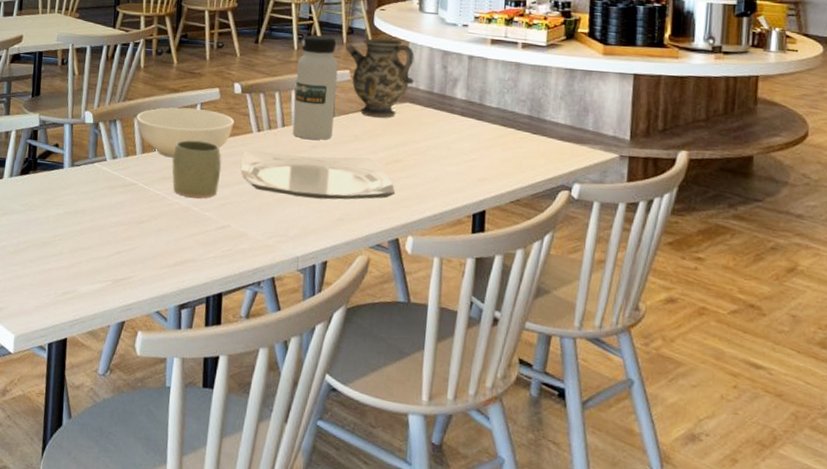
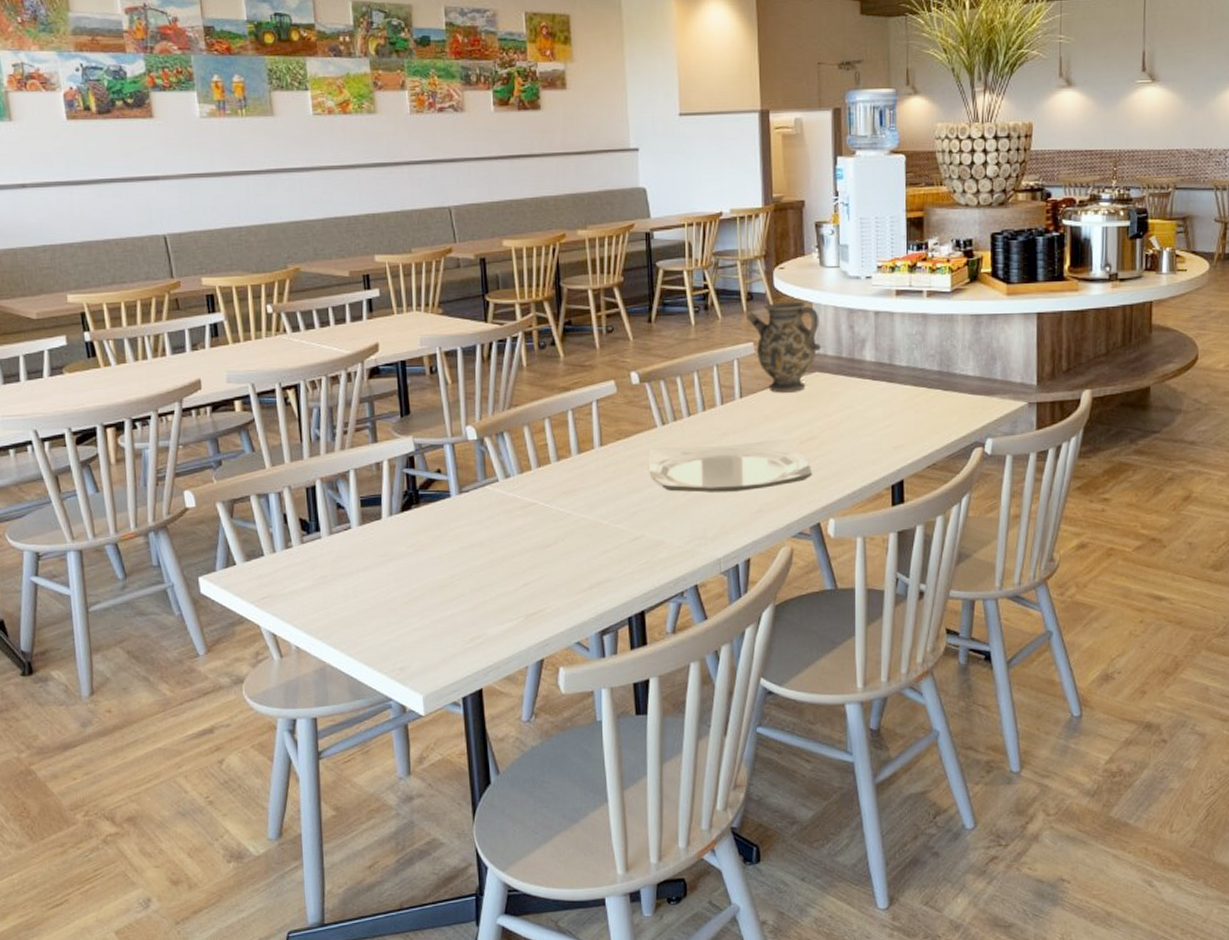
bowl: present [136,107,235,158] -> none [526,407,636,468]
mug: present [172,140,222,198] -> none [573,444,628,510]
water bottle: present [292,35,339,140] -> none [696,305,742,426]

